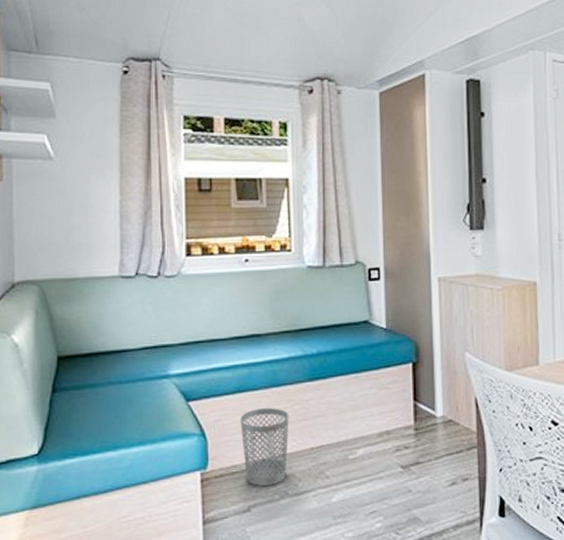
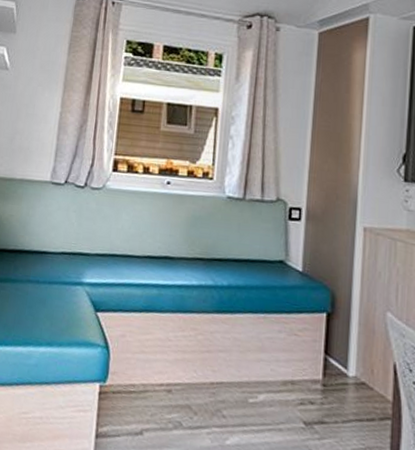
wastebasket: present [240,408,289,486] -> none [142,331,193,413]

